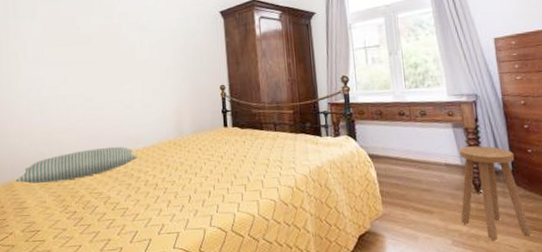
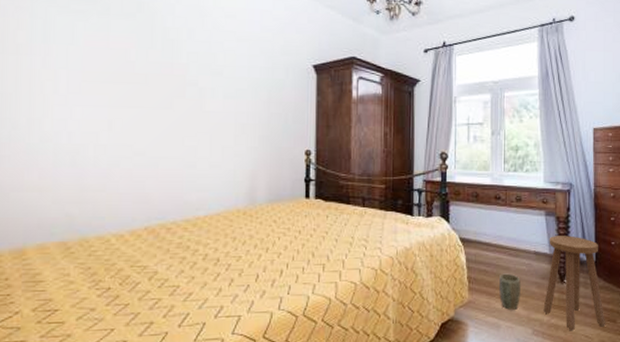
pillow: present [15,146,138,184] -> none [28,212,197,251]
plant pot: none [412,186,436,221] -> present [499,273,522,310]

